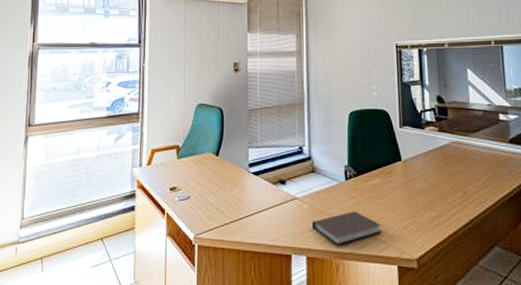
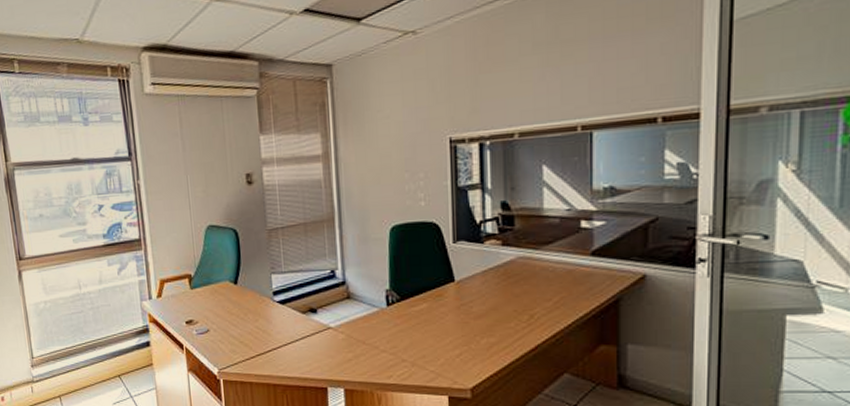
notebook: present [311,211,382,246] -> none [348,340,430,377]

